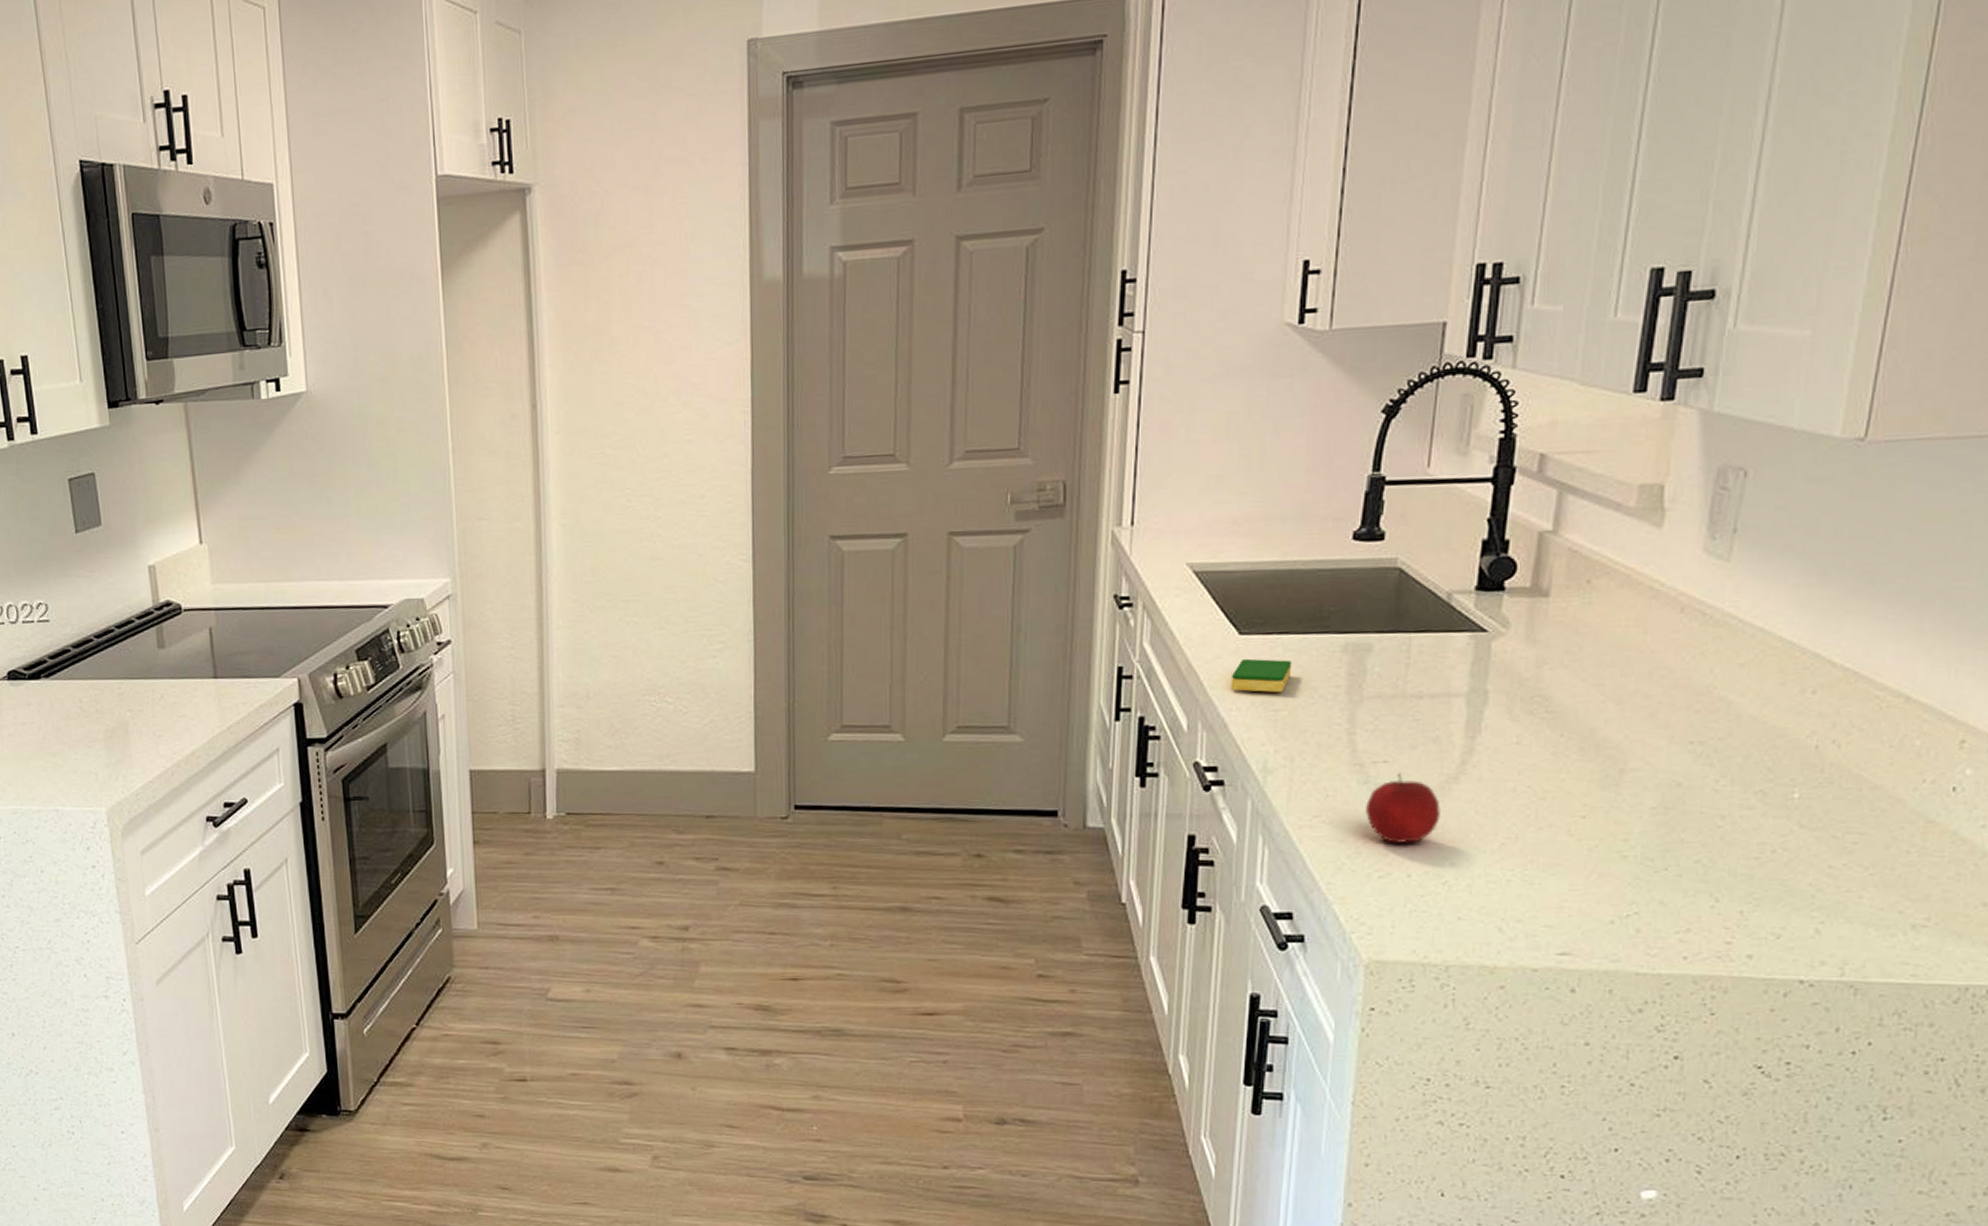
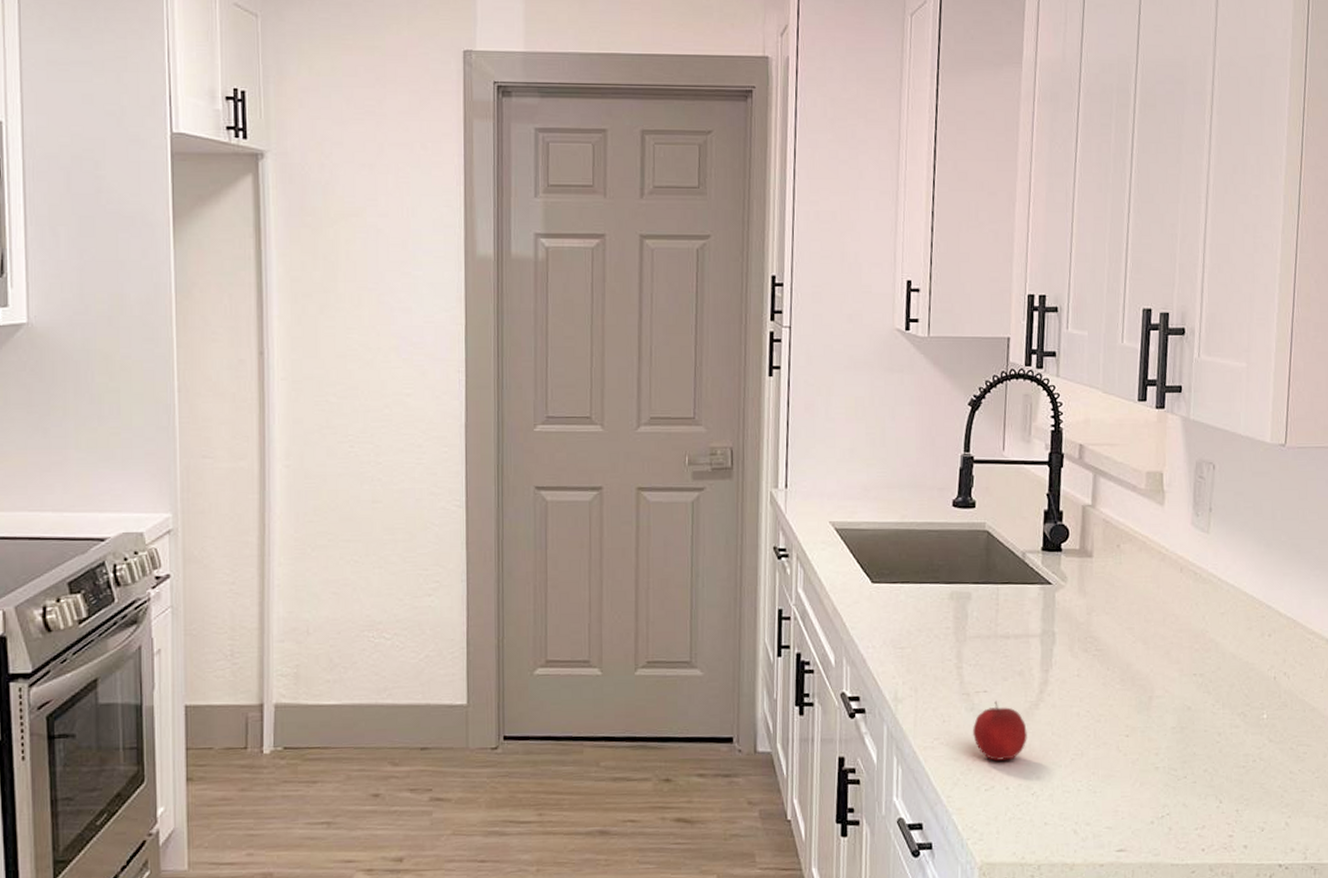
dish sponge: present [1230,658,1292,693] -> none [867,603,913,634]

